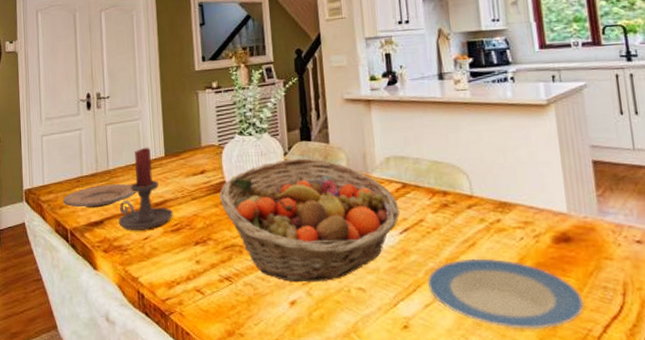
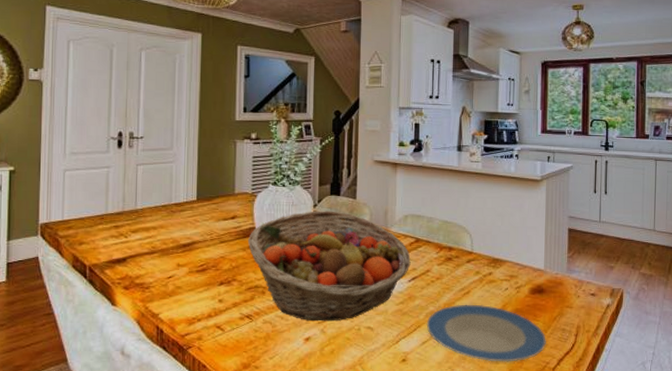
plate: present [62,183,136,208] -> none [83,223,163,246]
candle holder: present [118,147,173,230] -> none [142,190,200,269]

